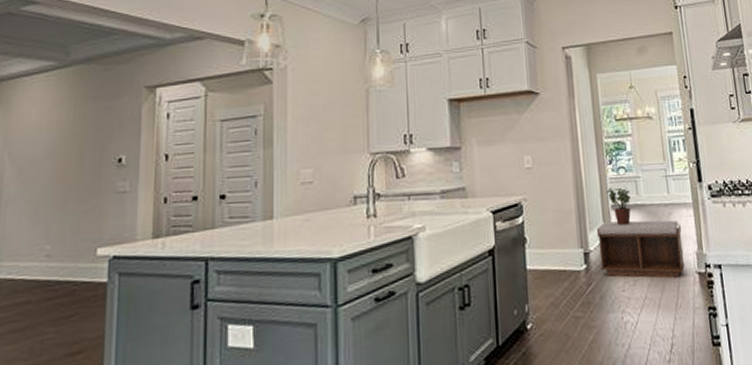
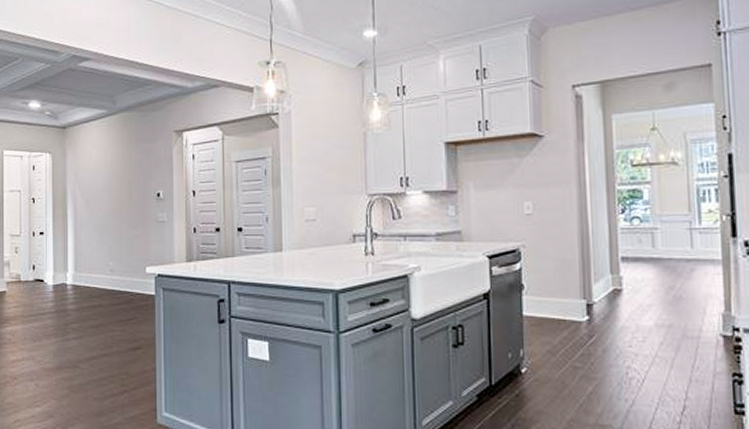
bench: present [597,220,685,278] -> none [603,274,707,338]
potted plant: present [606,186,631,226] -> none [616,237,645,279]

